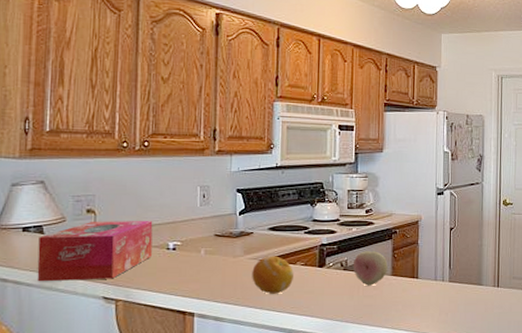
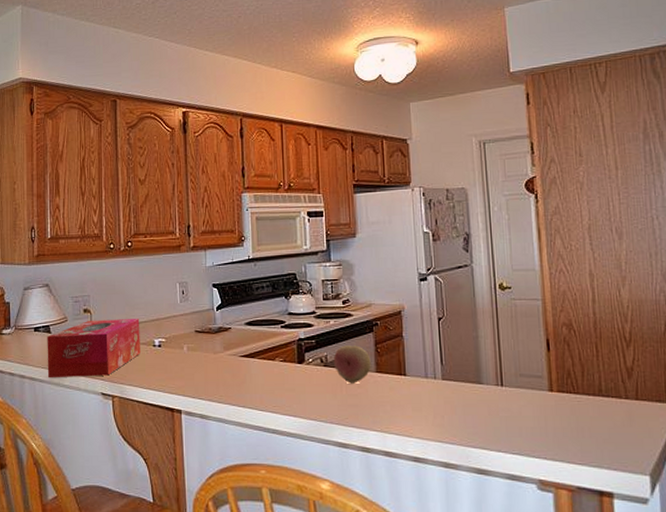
fruit: present [252,256,294,294] -> none [232,352,273,392]

